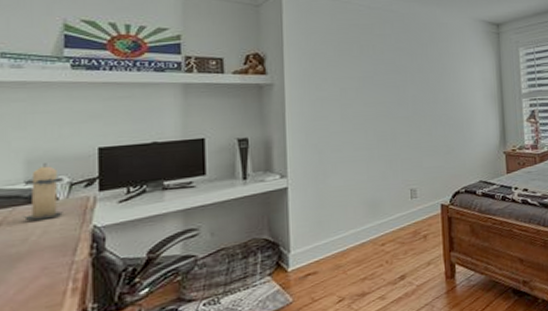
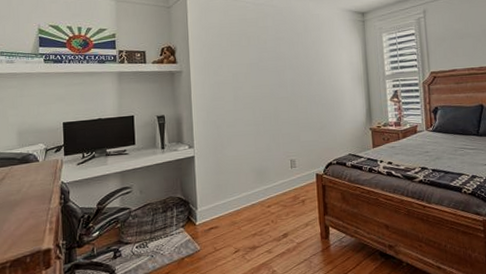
candle: present [22,163,65,221] -> none [17,134,42,177]

